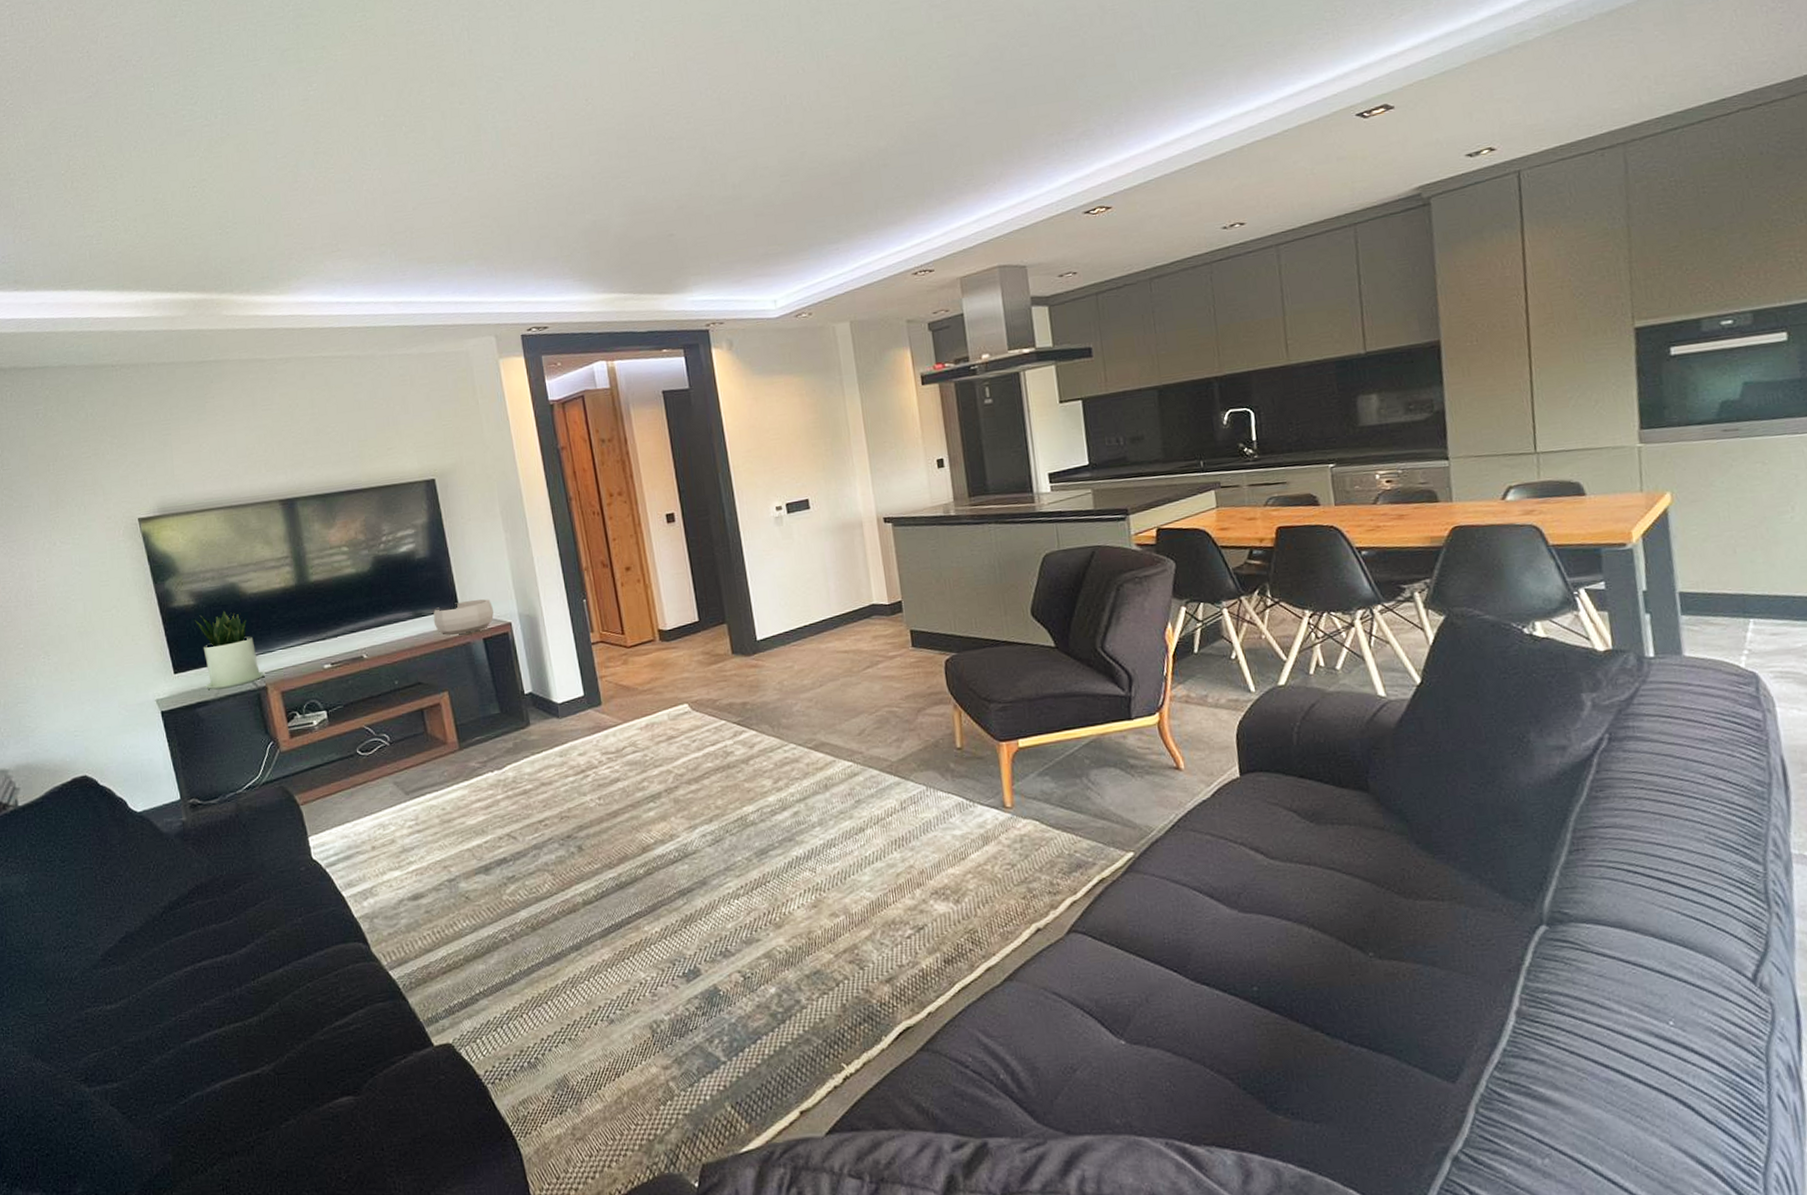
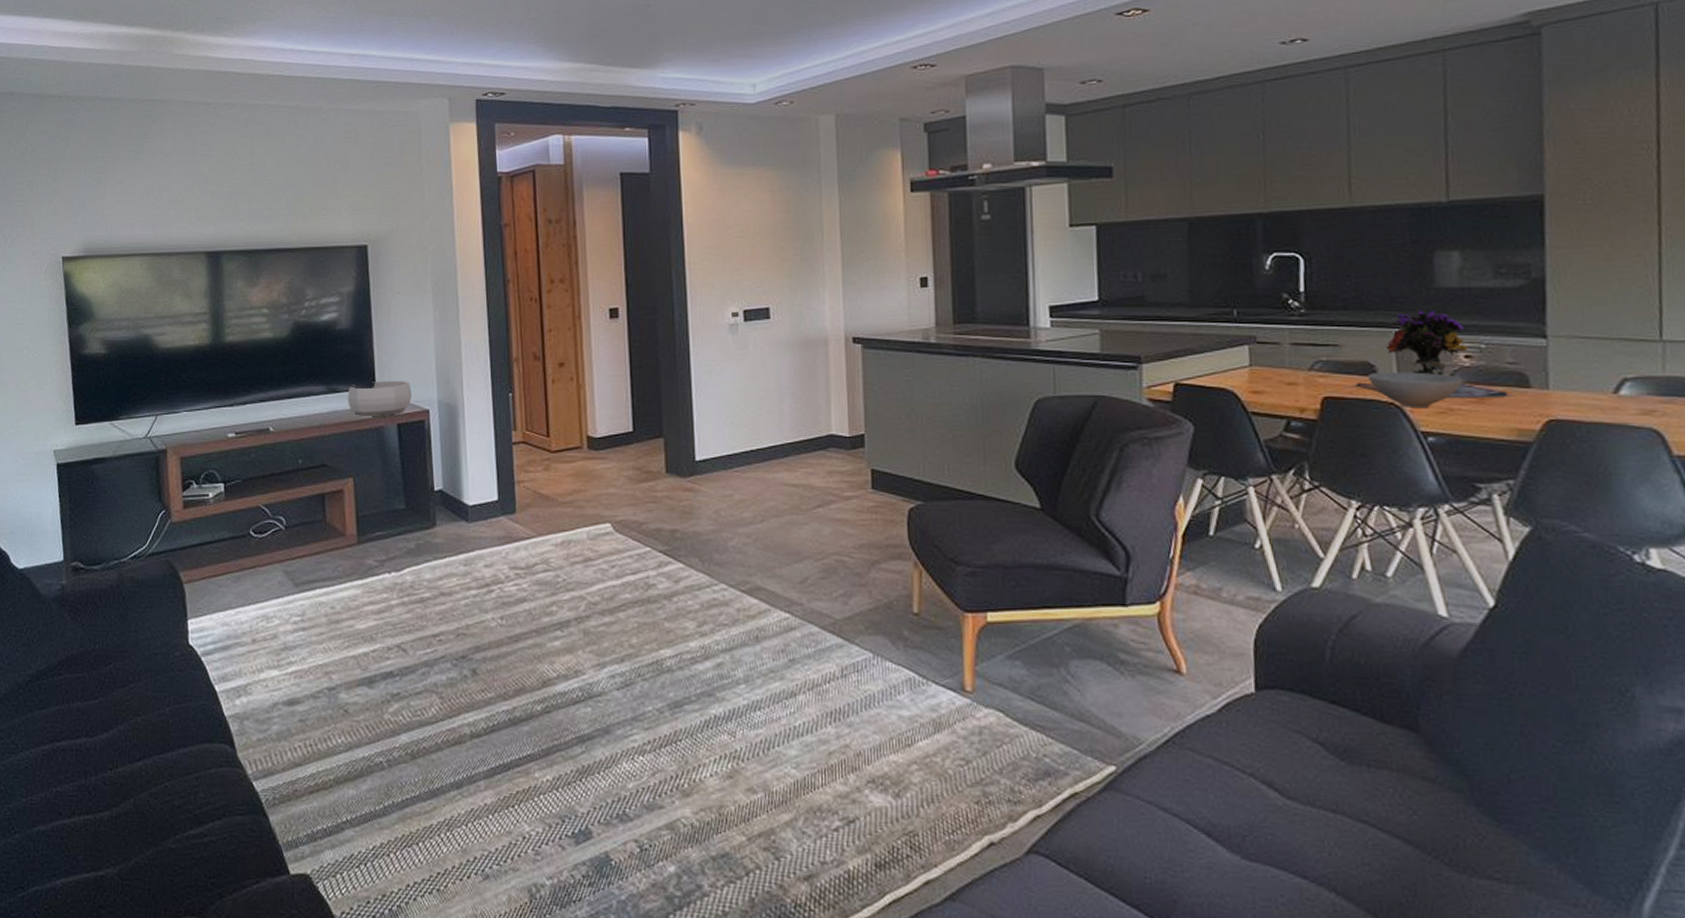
planter: present [194,611,266,690] -> none [103,364,168,447]
flower arrangement: none [1300,445,1427,519] -> present [1352,308,1515,397]
bowl: none [1311,498,1386,529] -> present [1367,372,1463,407]

